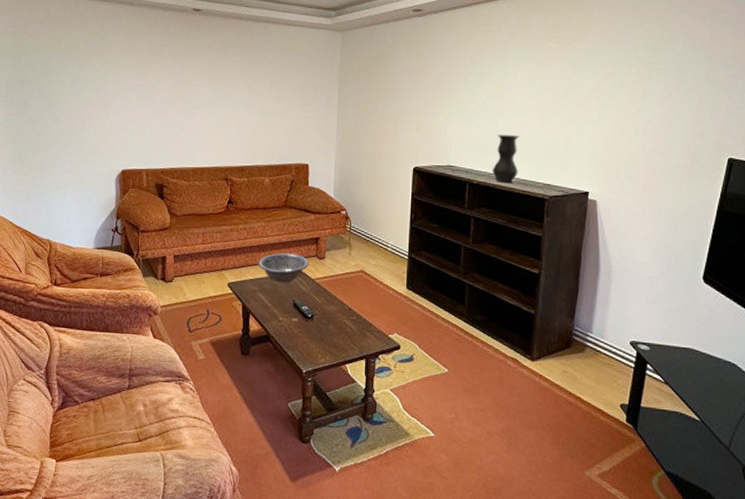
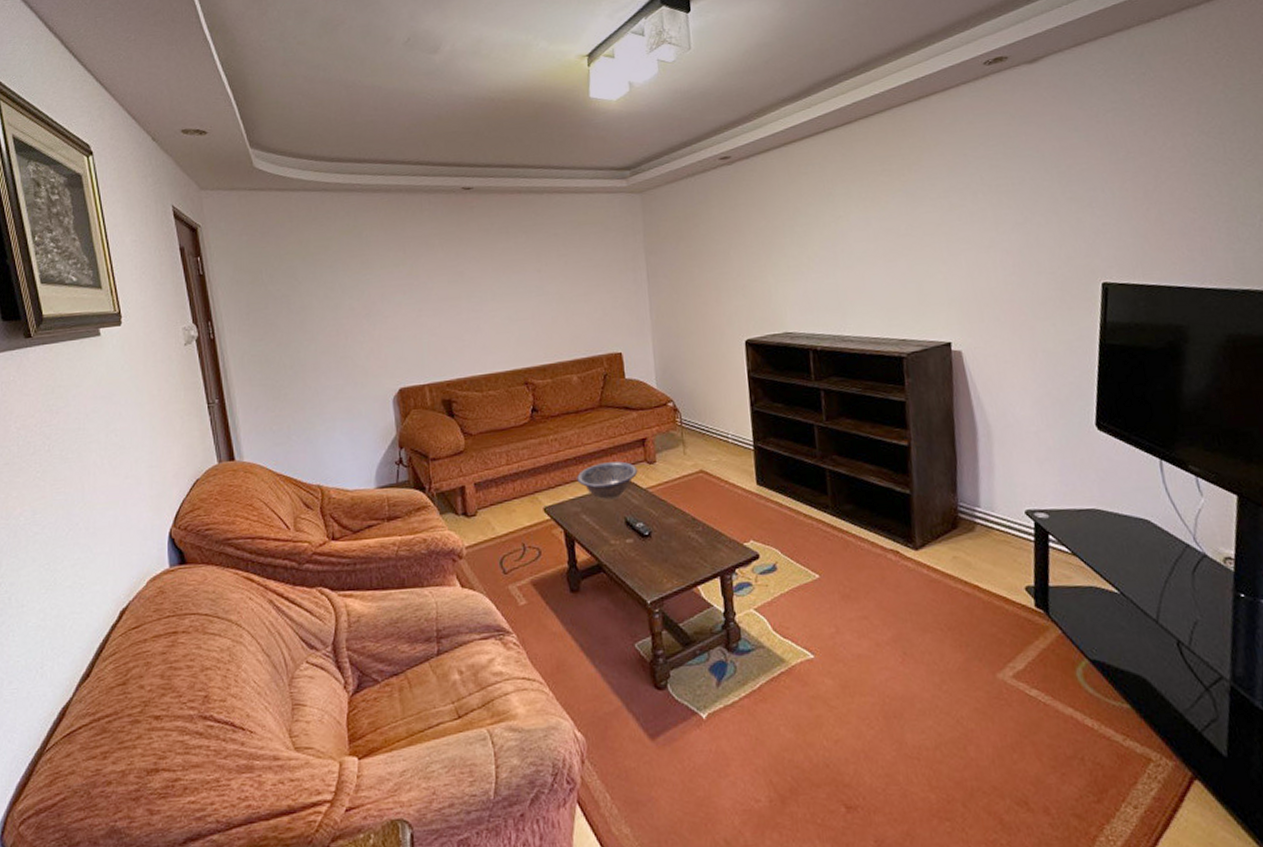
vase: present [492,134,520,183] -> none [836,287,868,345]

